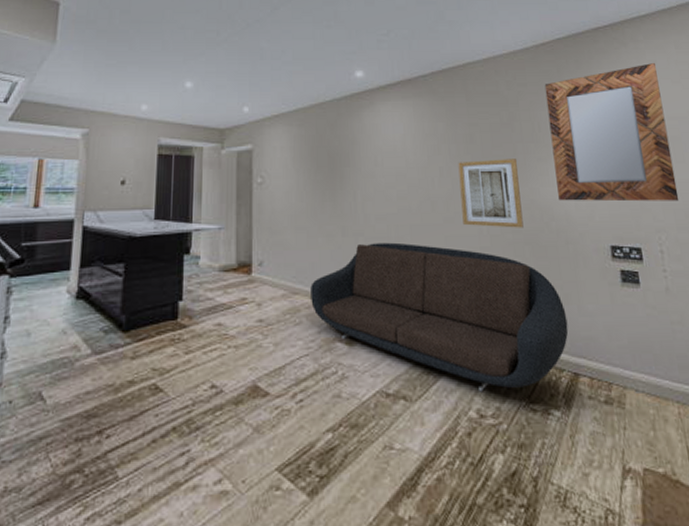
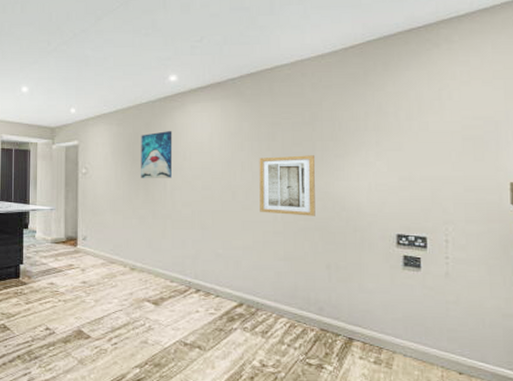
sofa: present [310,242,569,392] -> none [125,225,348,347]
wall art: none [325,133,363,188] -> present [141,131,173,178]
home mirror: present [544,63,680,202] -> none [349,64,472,196]

